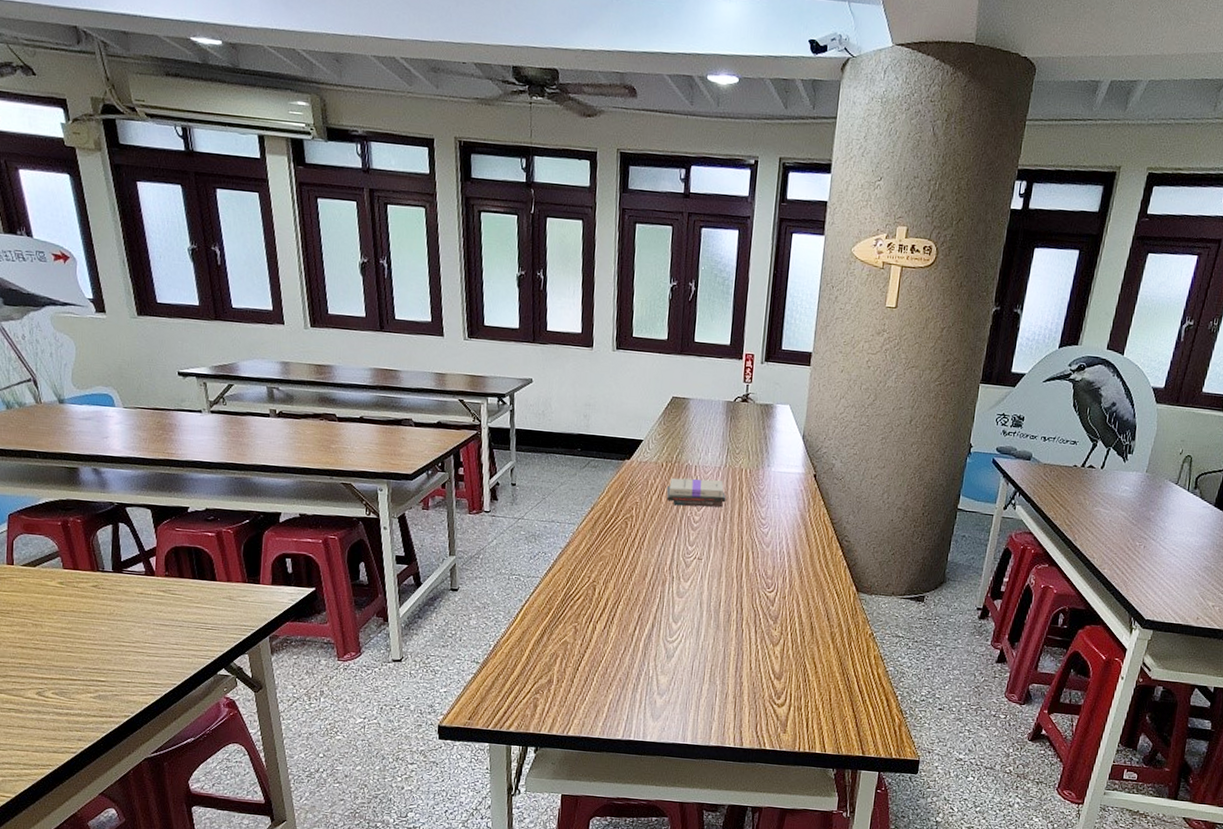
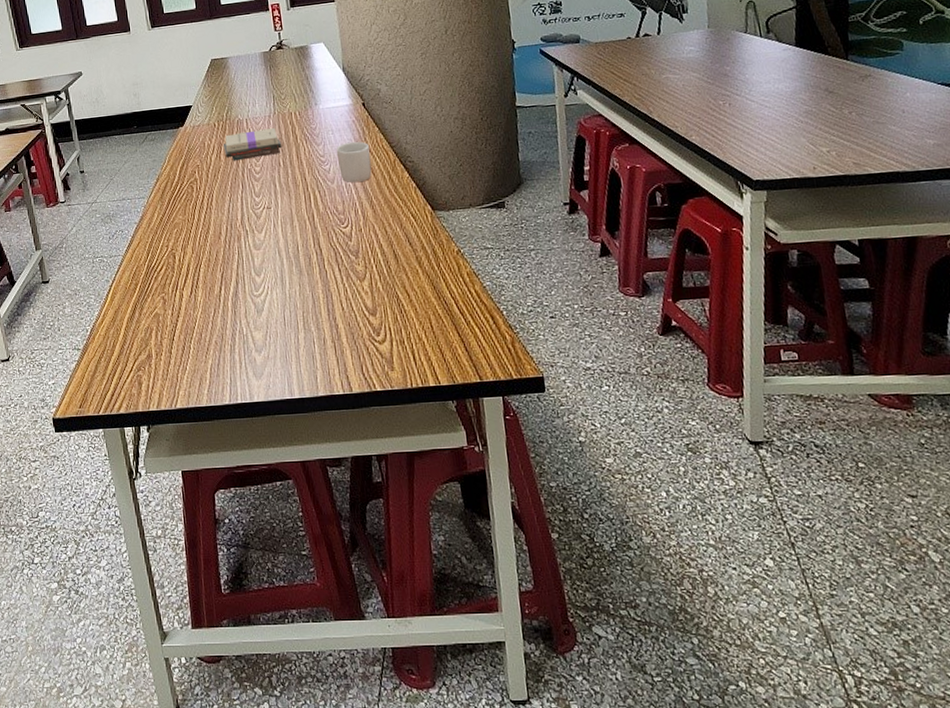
mug: none [777,510,812,552] -> present [336,141,372,183]

